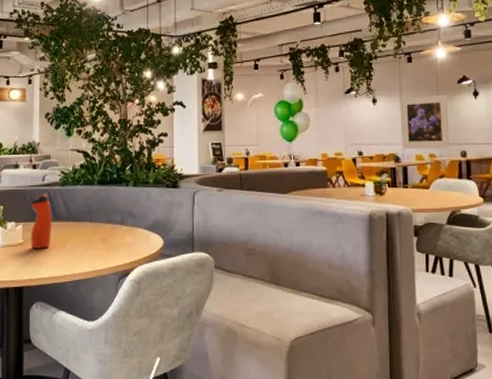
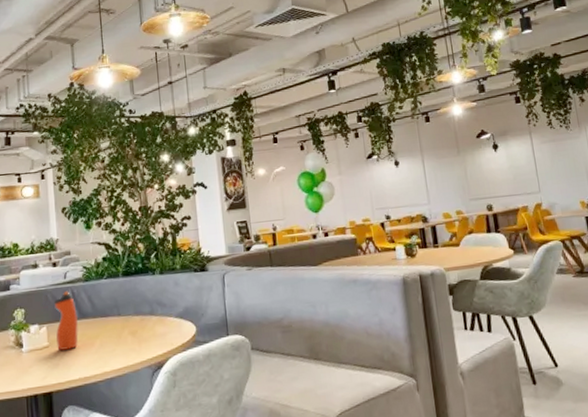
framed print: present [401,94,450,150] -> none [422,150,476,209]

